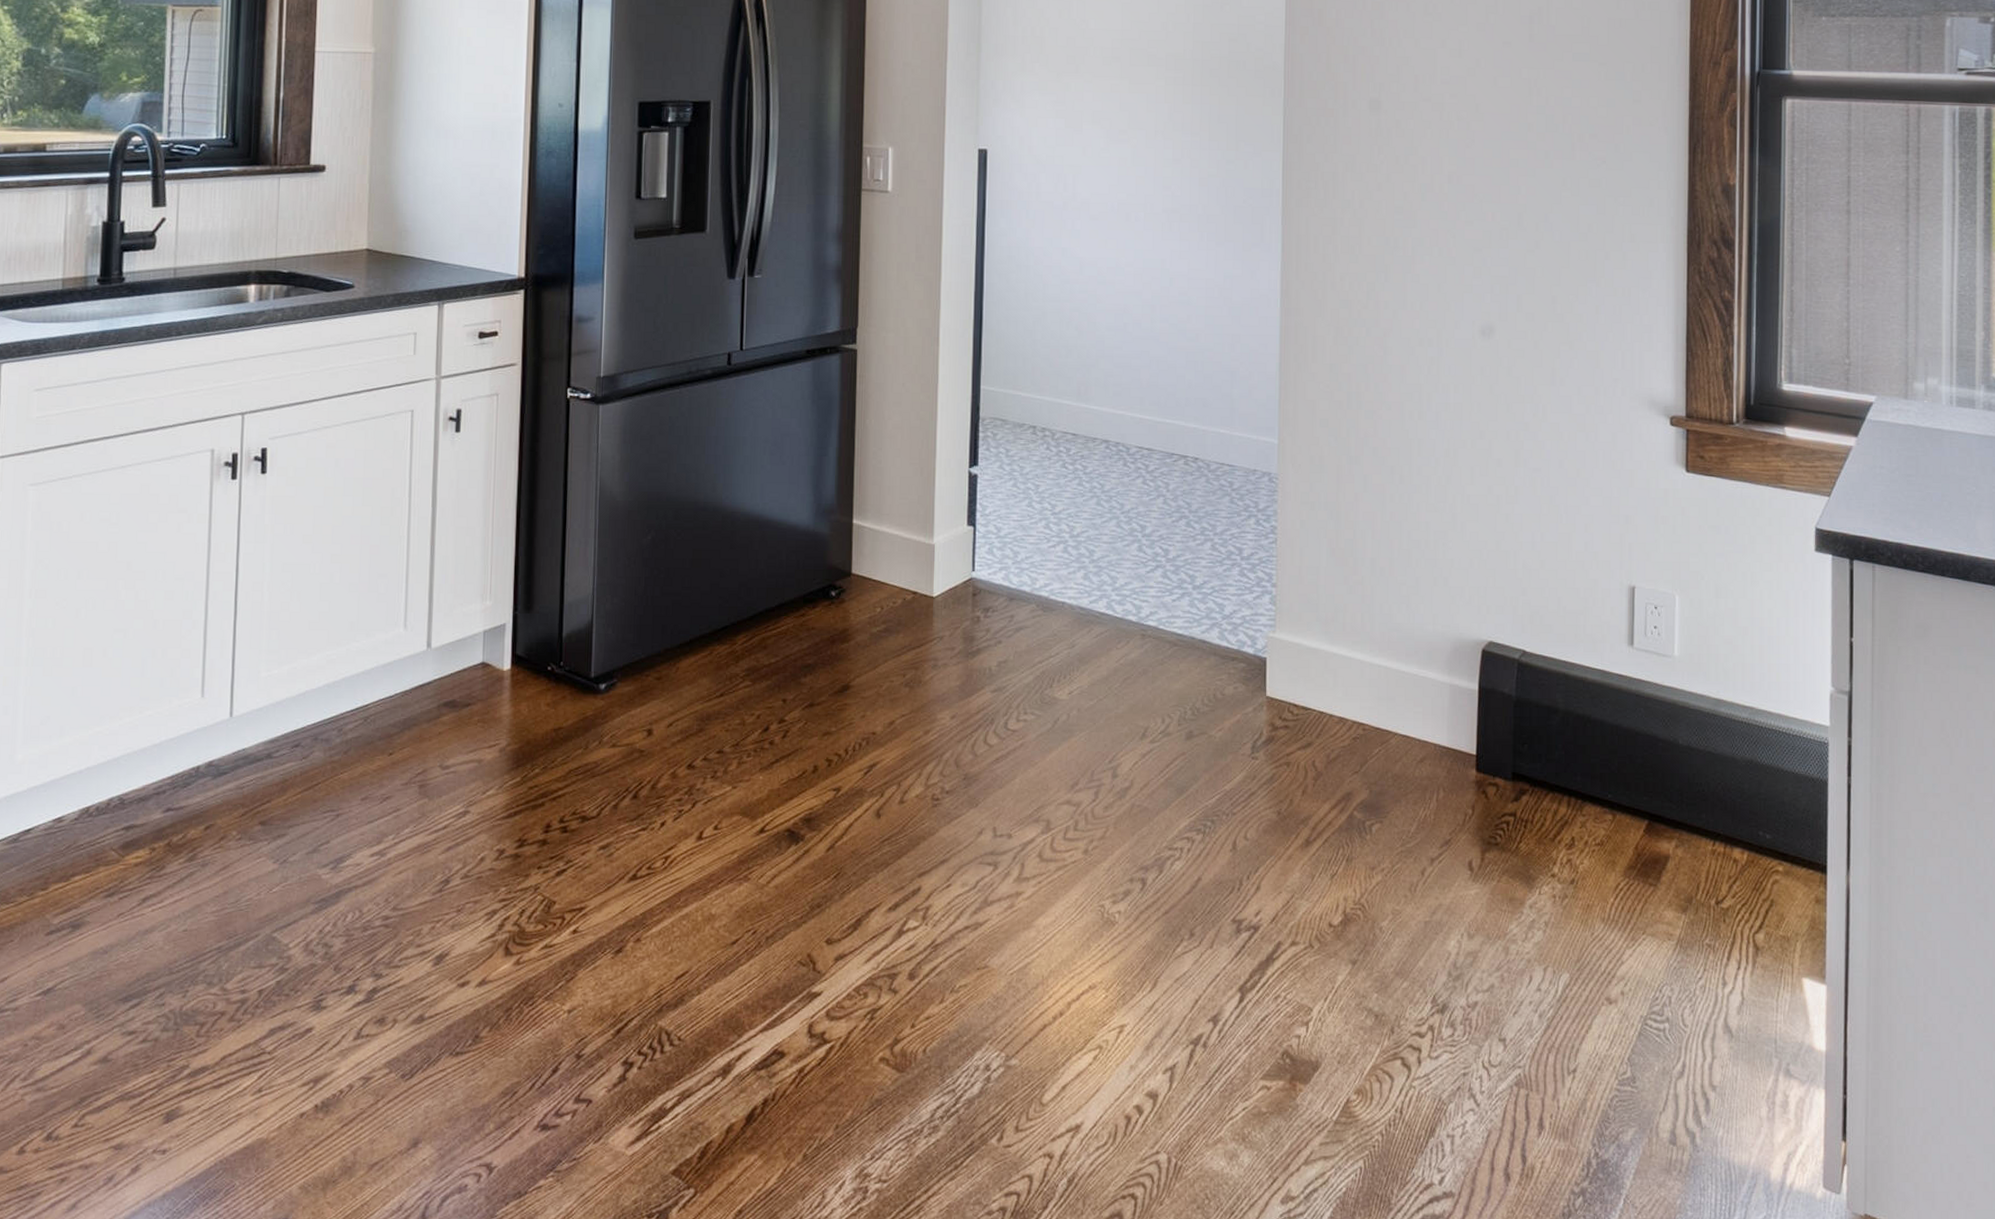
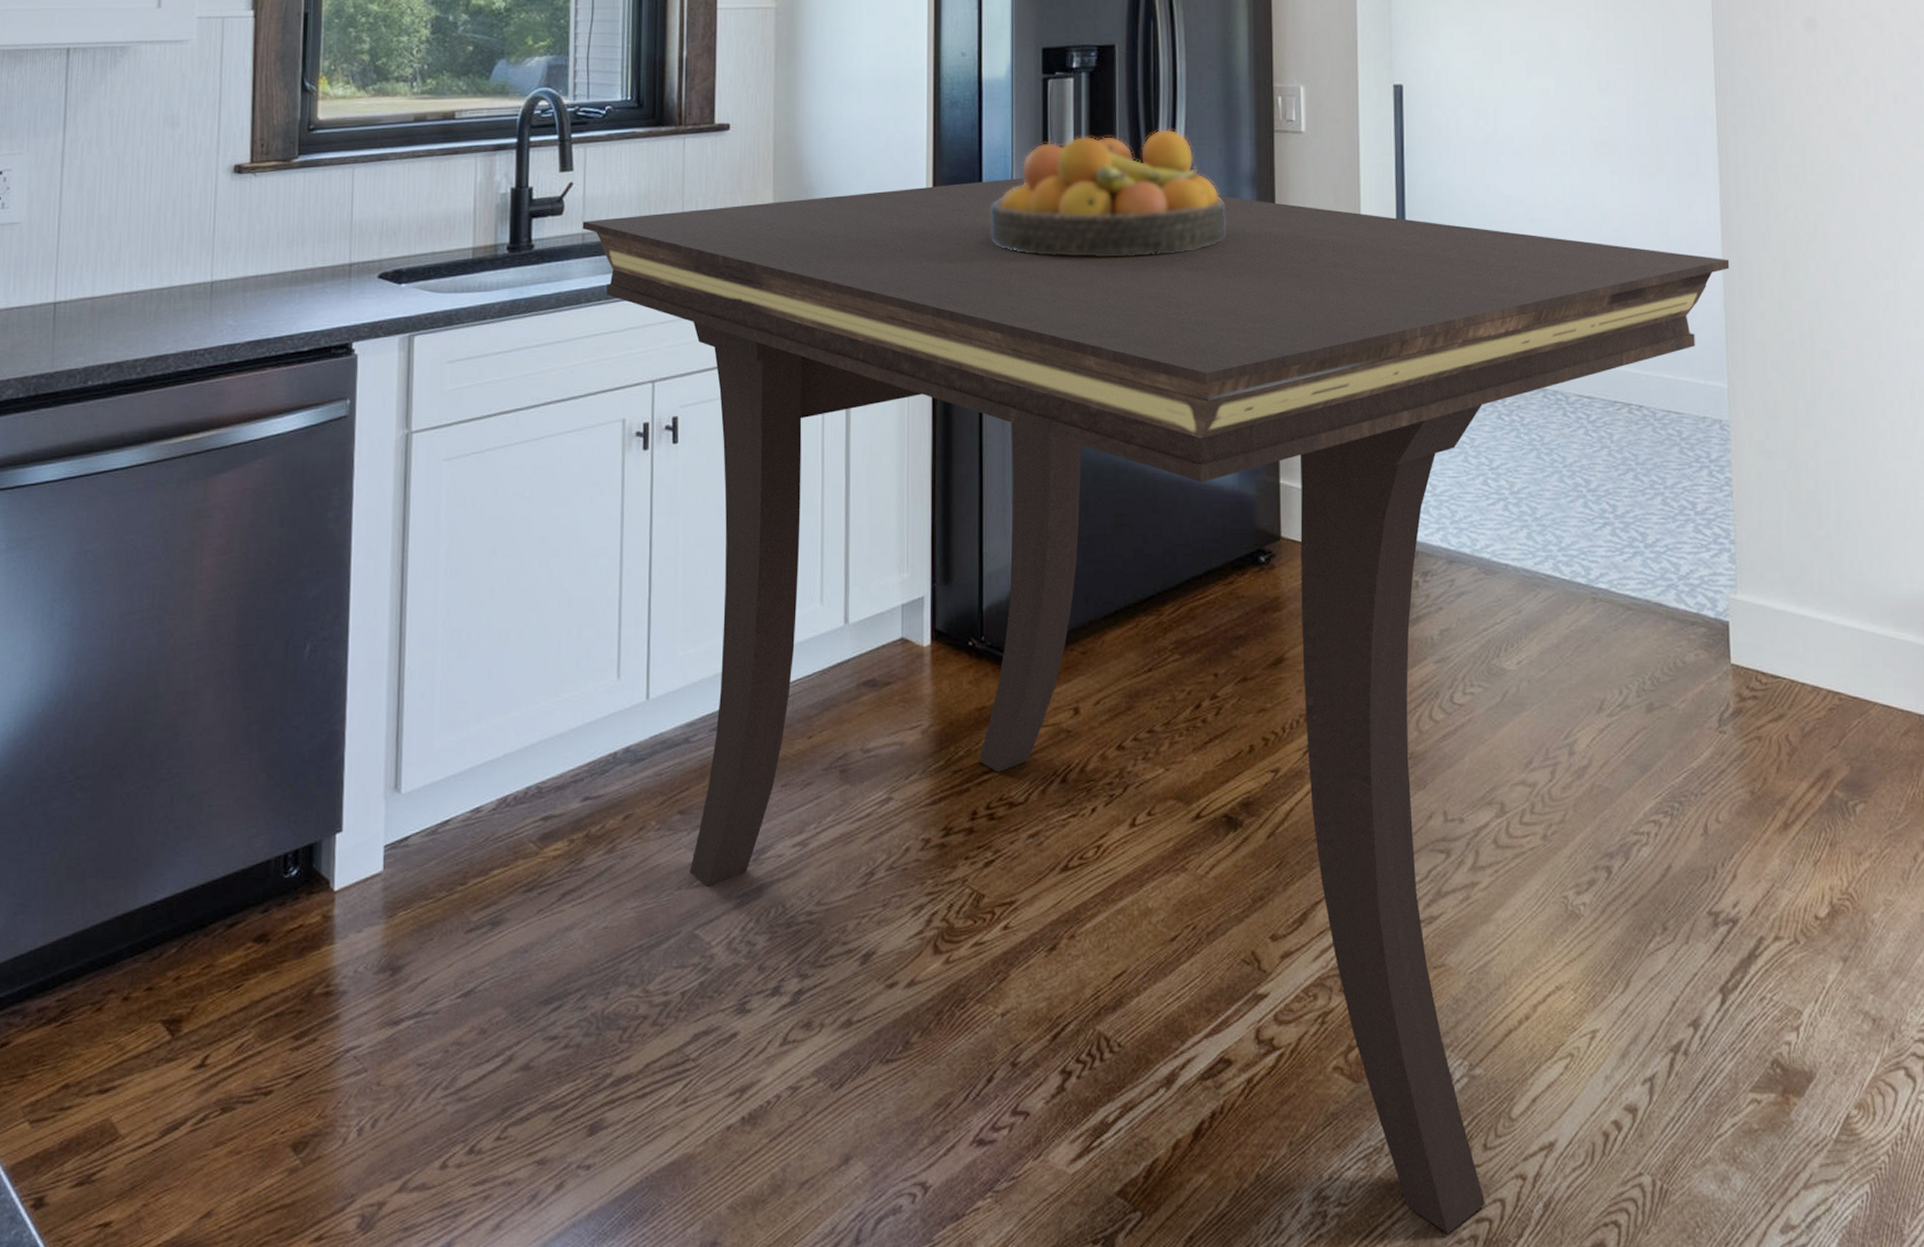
dining table: none [174,226,1287,1207] -> present [582,177,1730,1235]
fruit bowl: none [583,184,811,306] -> present [991,129,1226,257]

